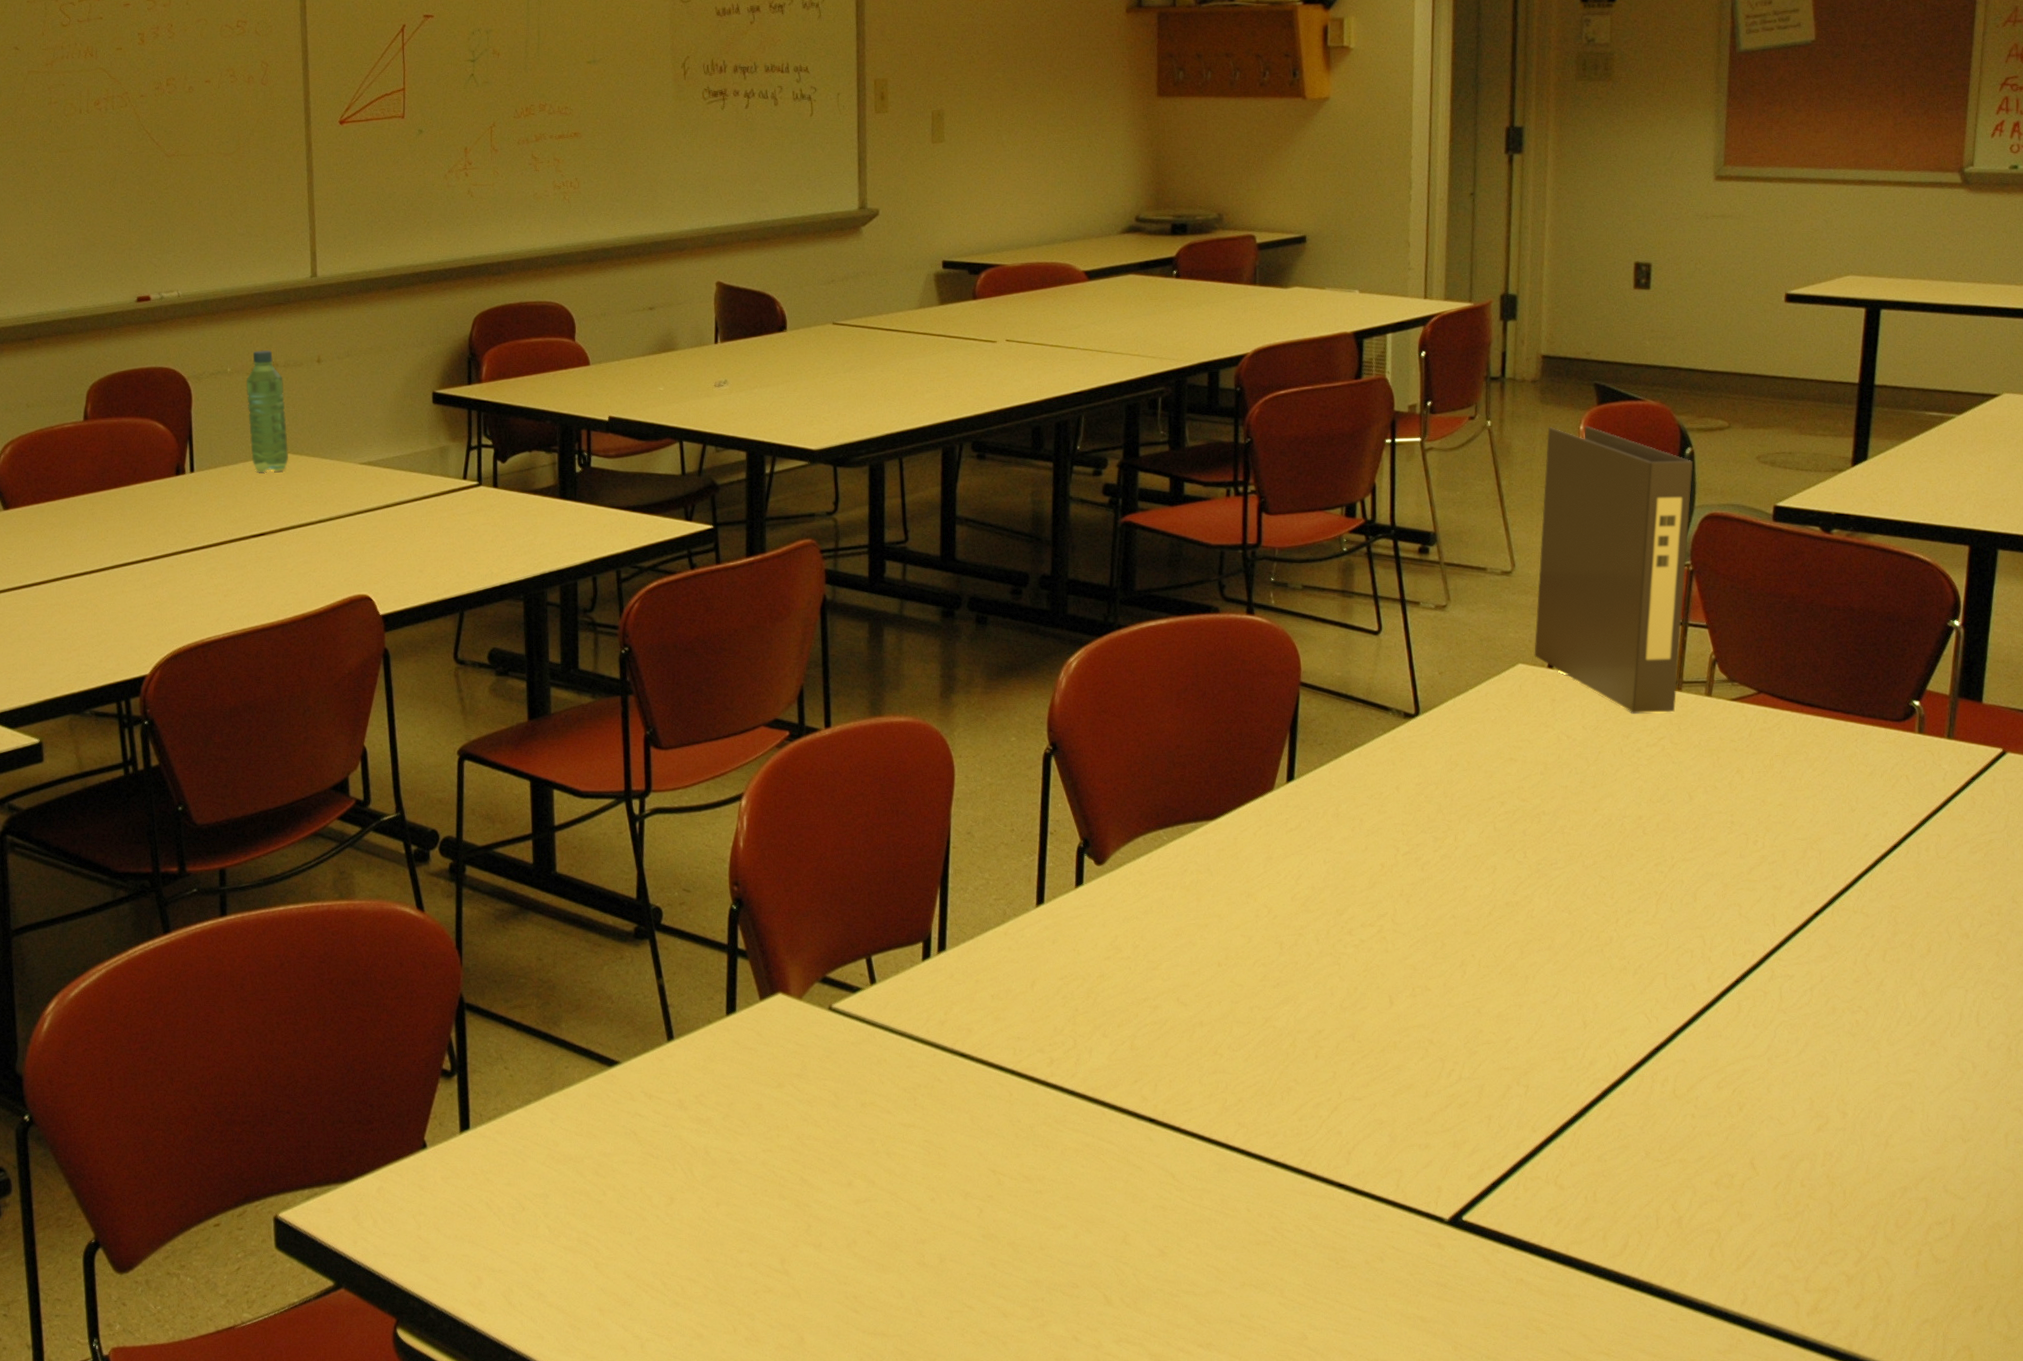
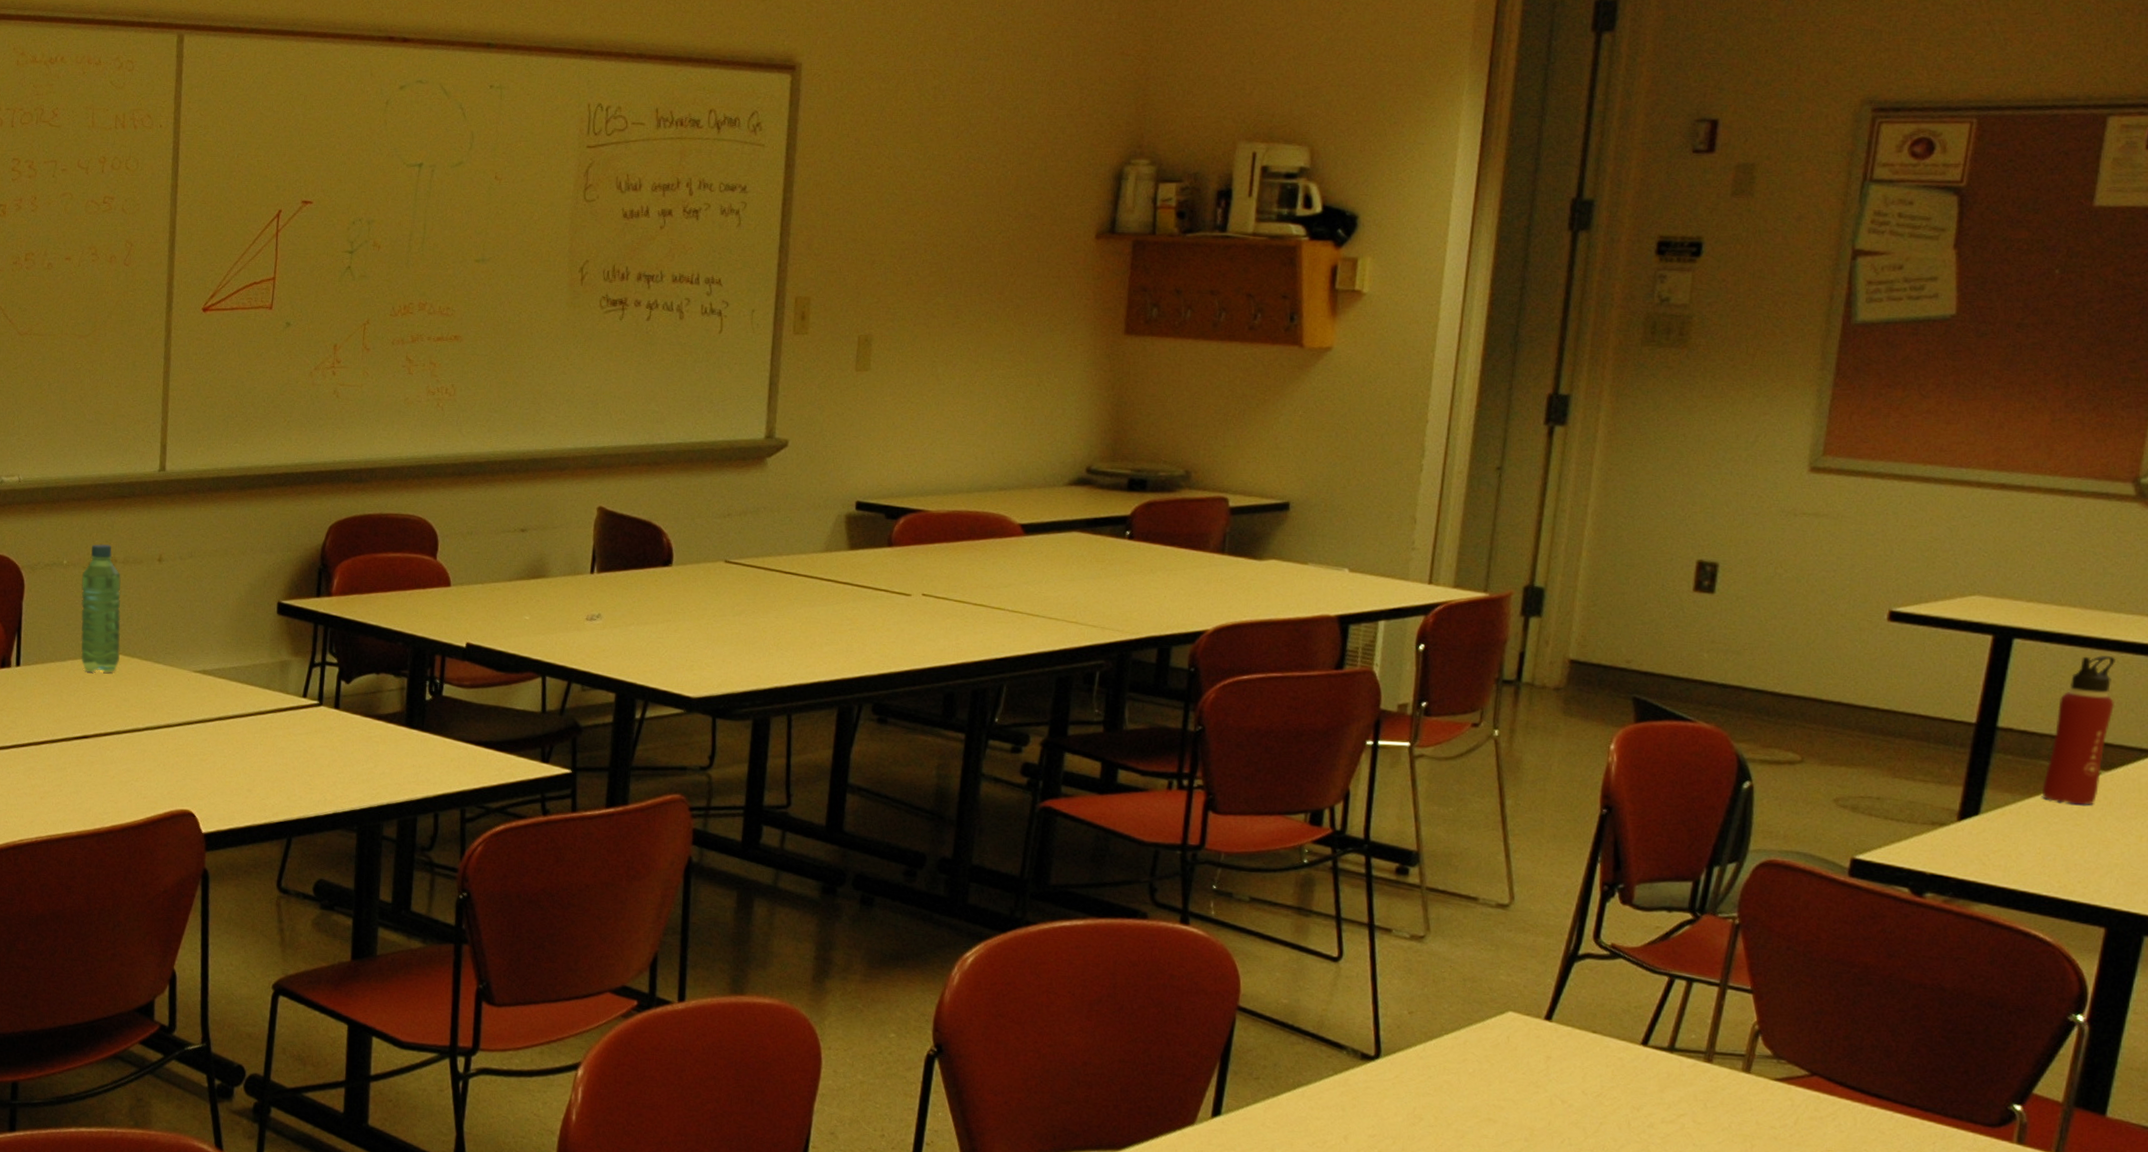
binder: present [1534,425,1694,713] -> none [1529,743,1752,1086]
water bottle: none [1913,318,1961,445] -> present [2042,656,2117,805]

